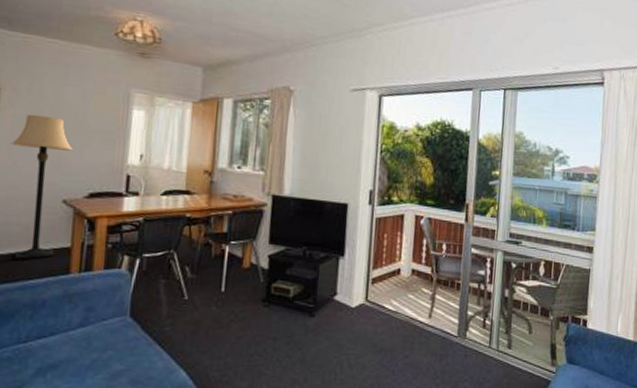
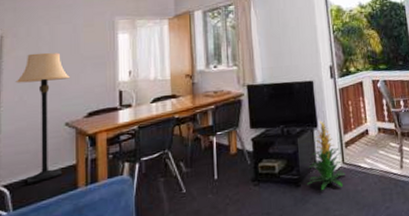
indoor plant: none [322,250,366,326] -> present [307,121,345,191]

